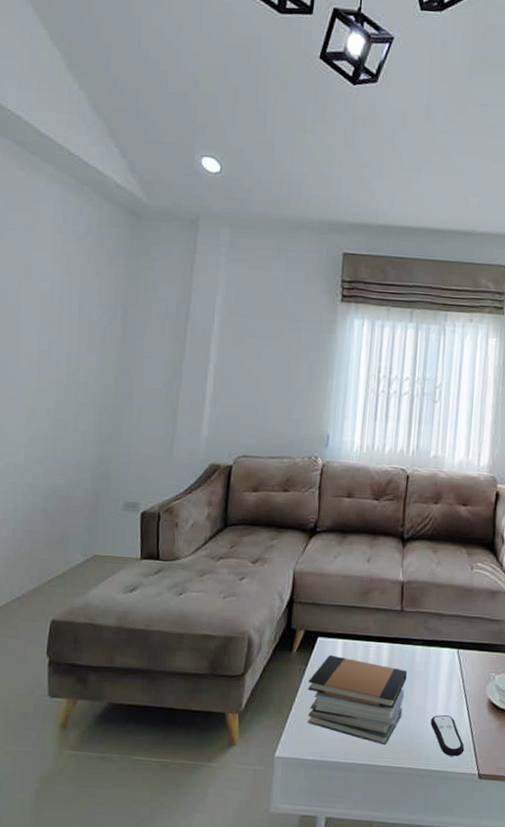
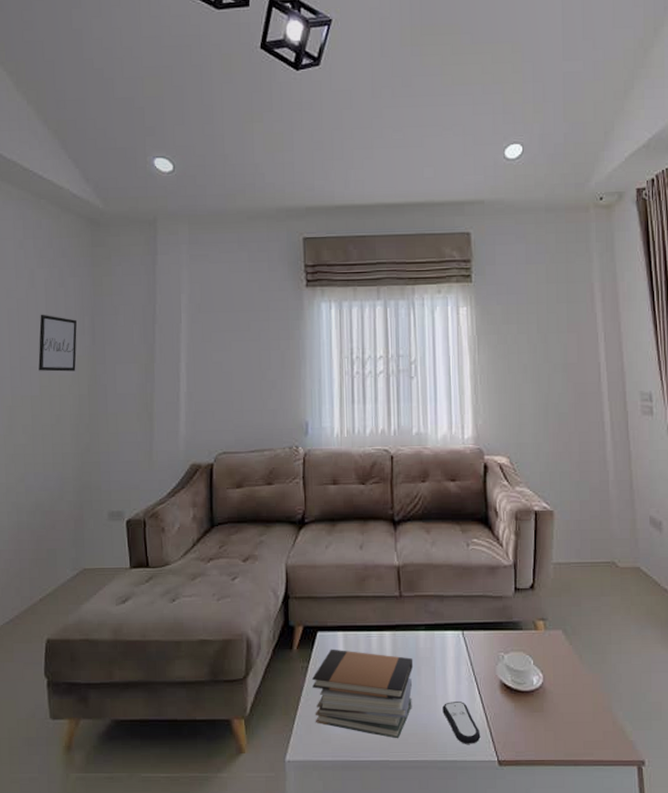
wall art: none [67,300,109,361] -> present [38,314,77,372]

